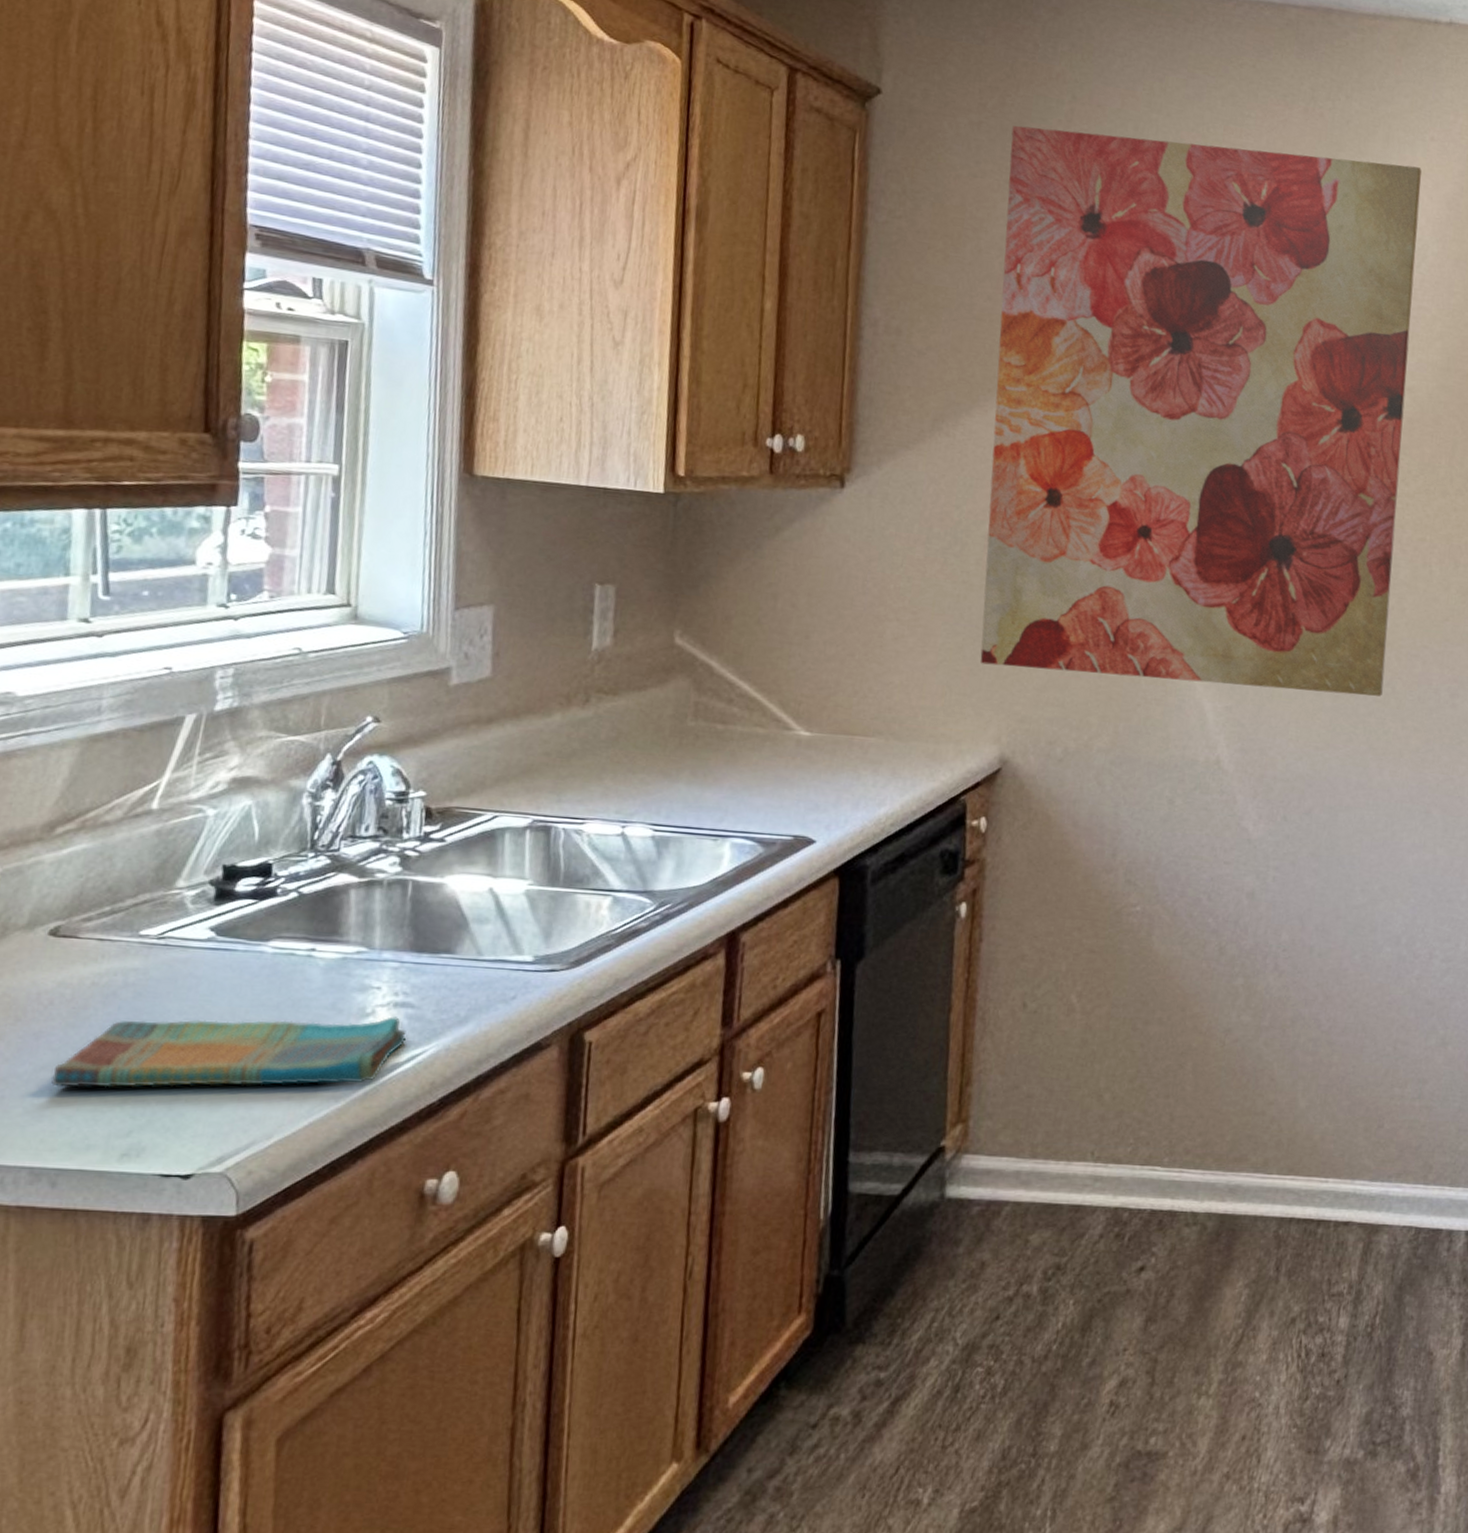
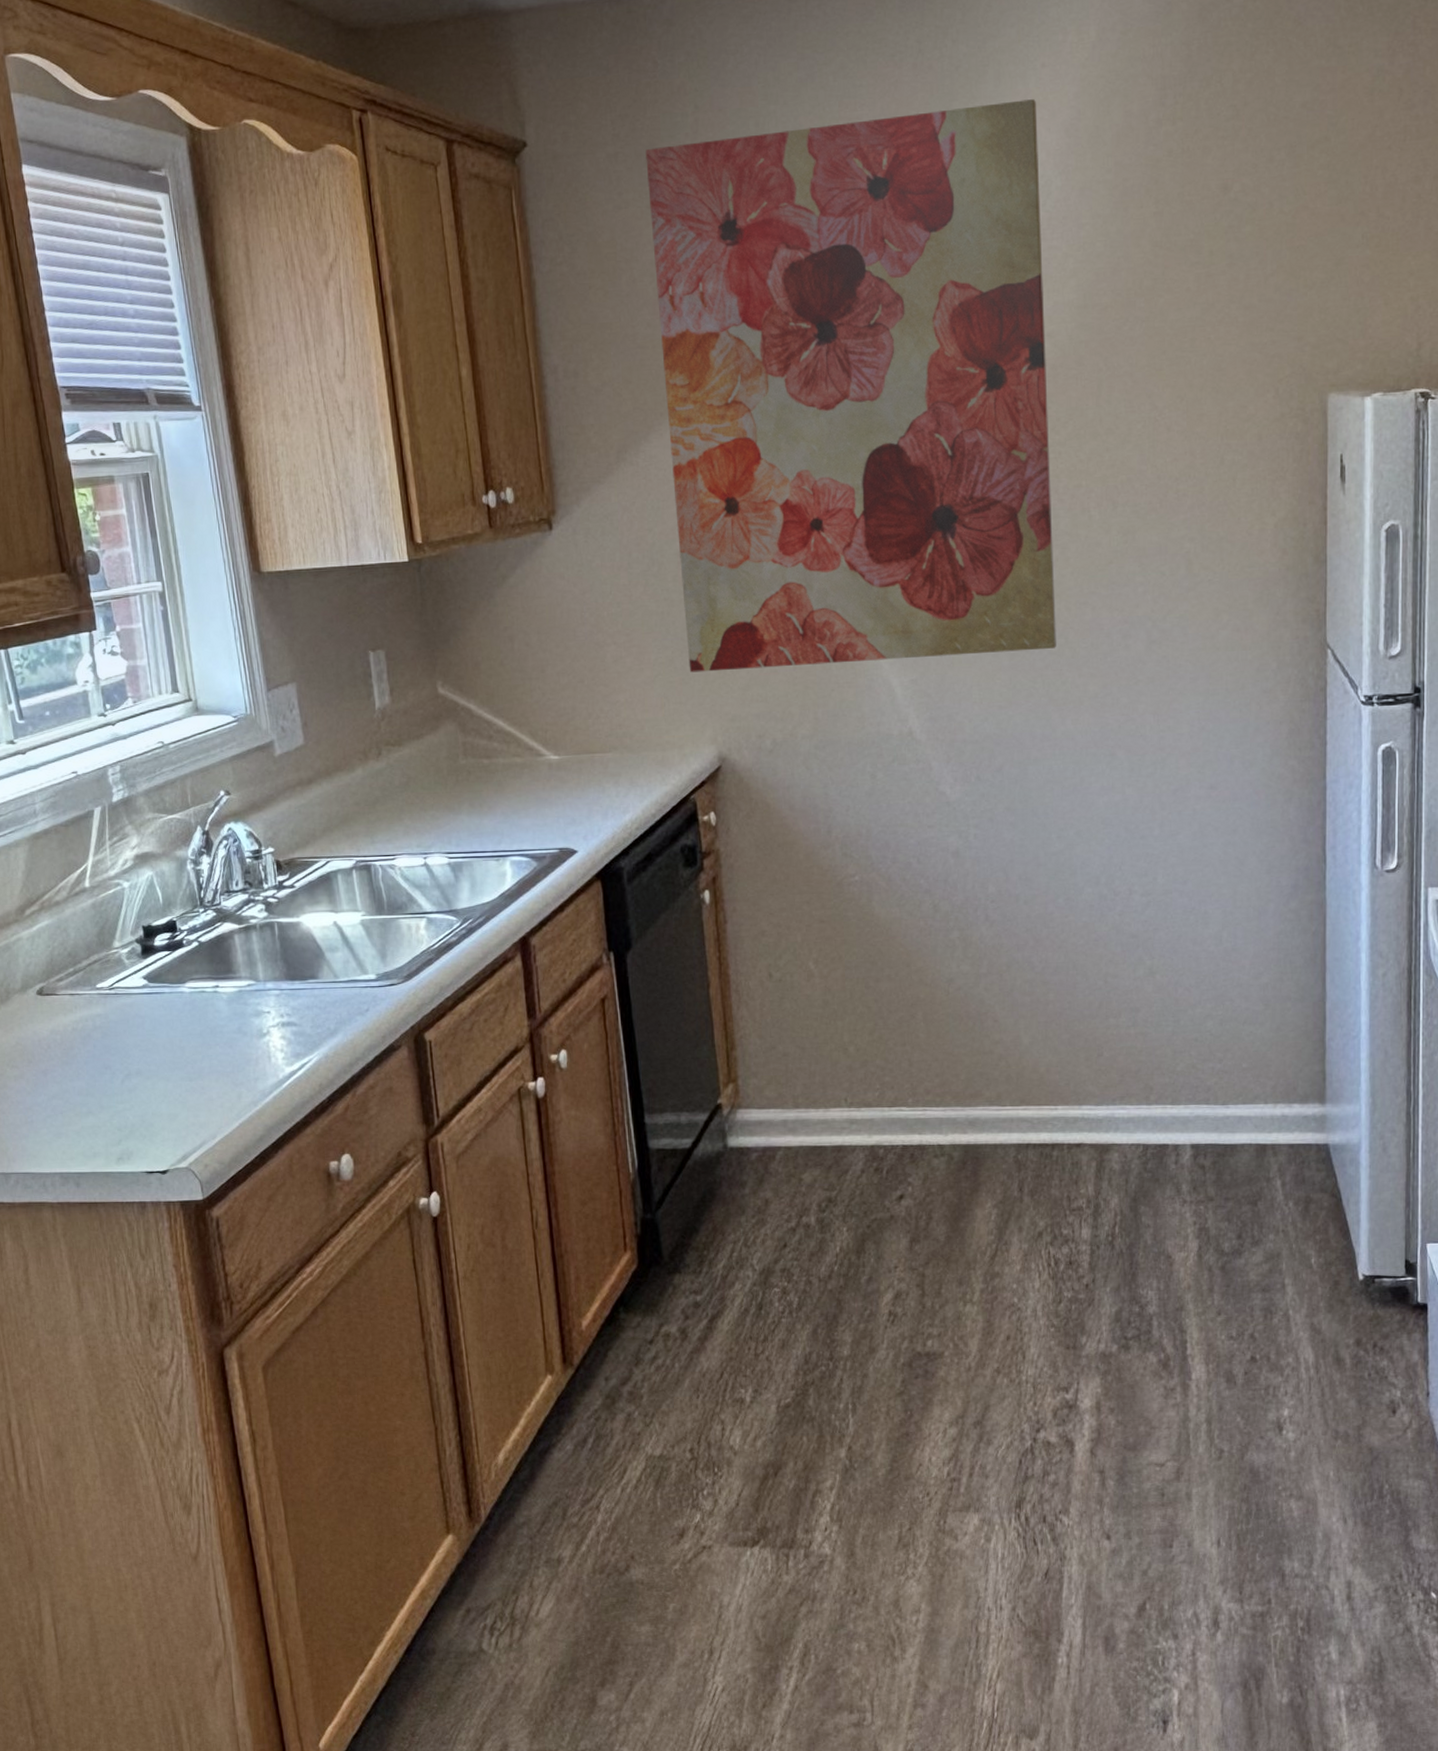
dish towel: present [51,1016,407,1088] -> none [61,1034,296,1111]

